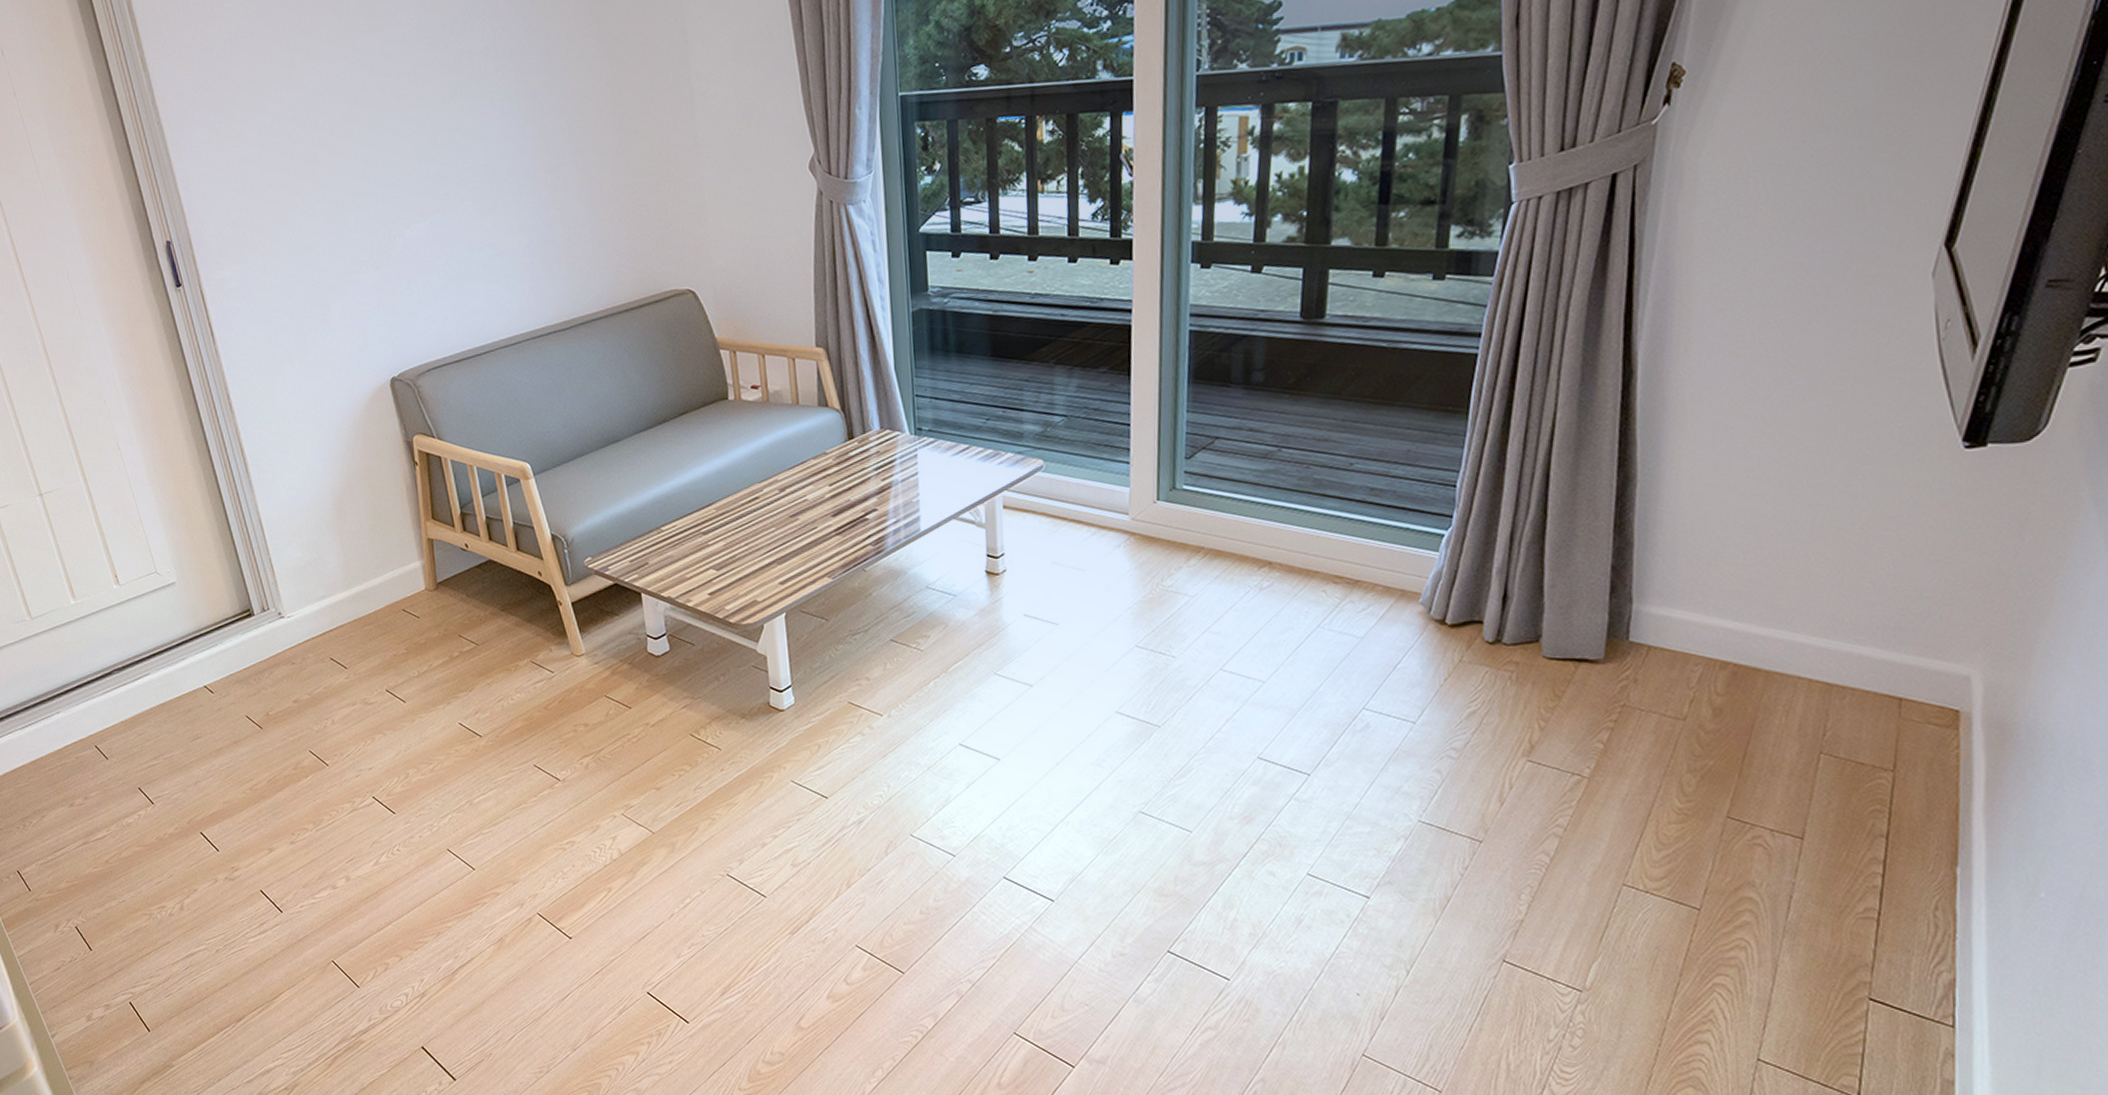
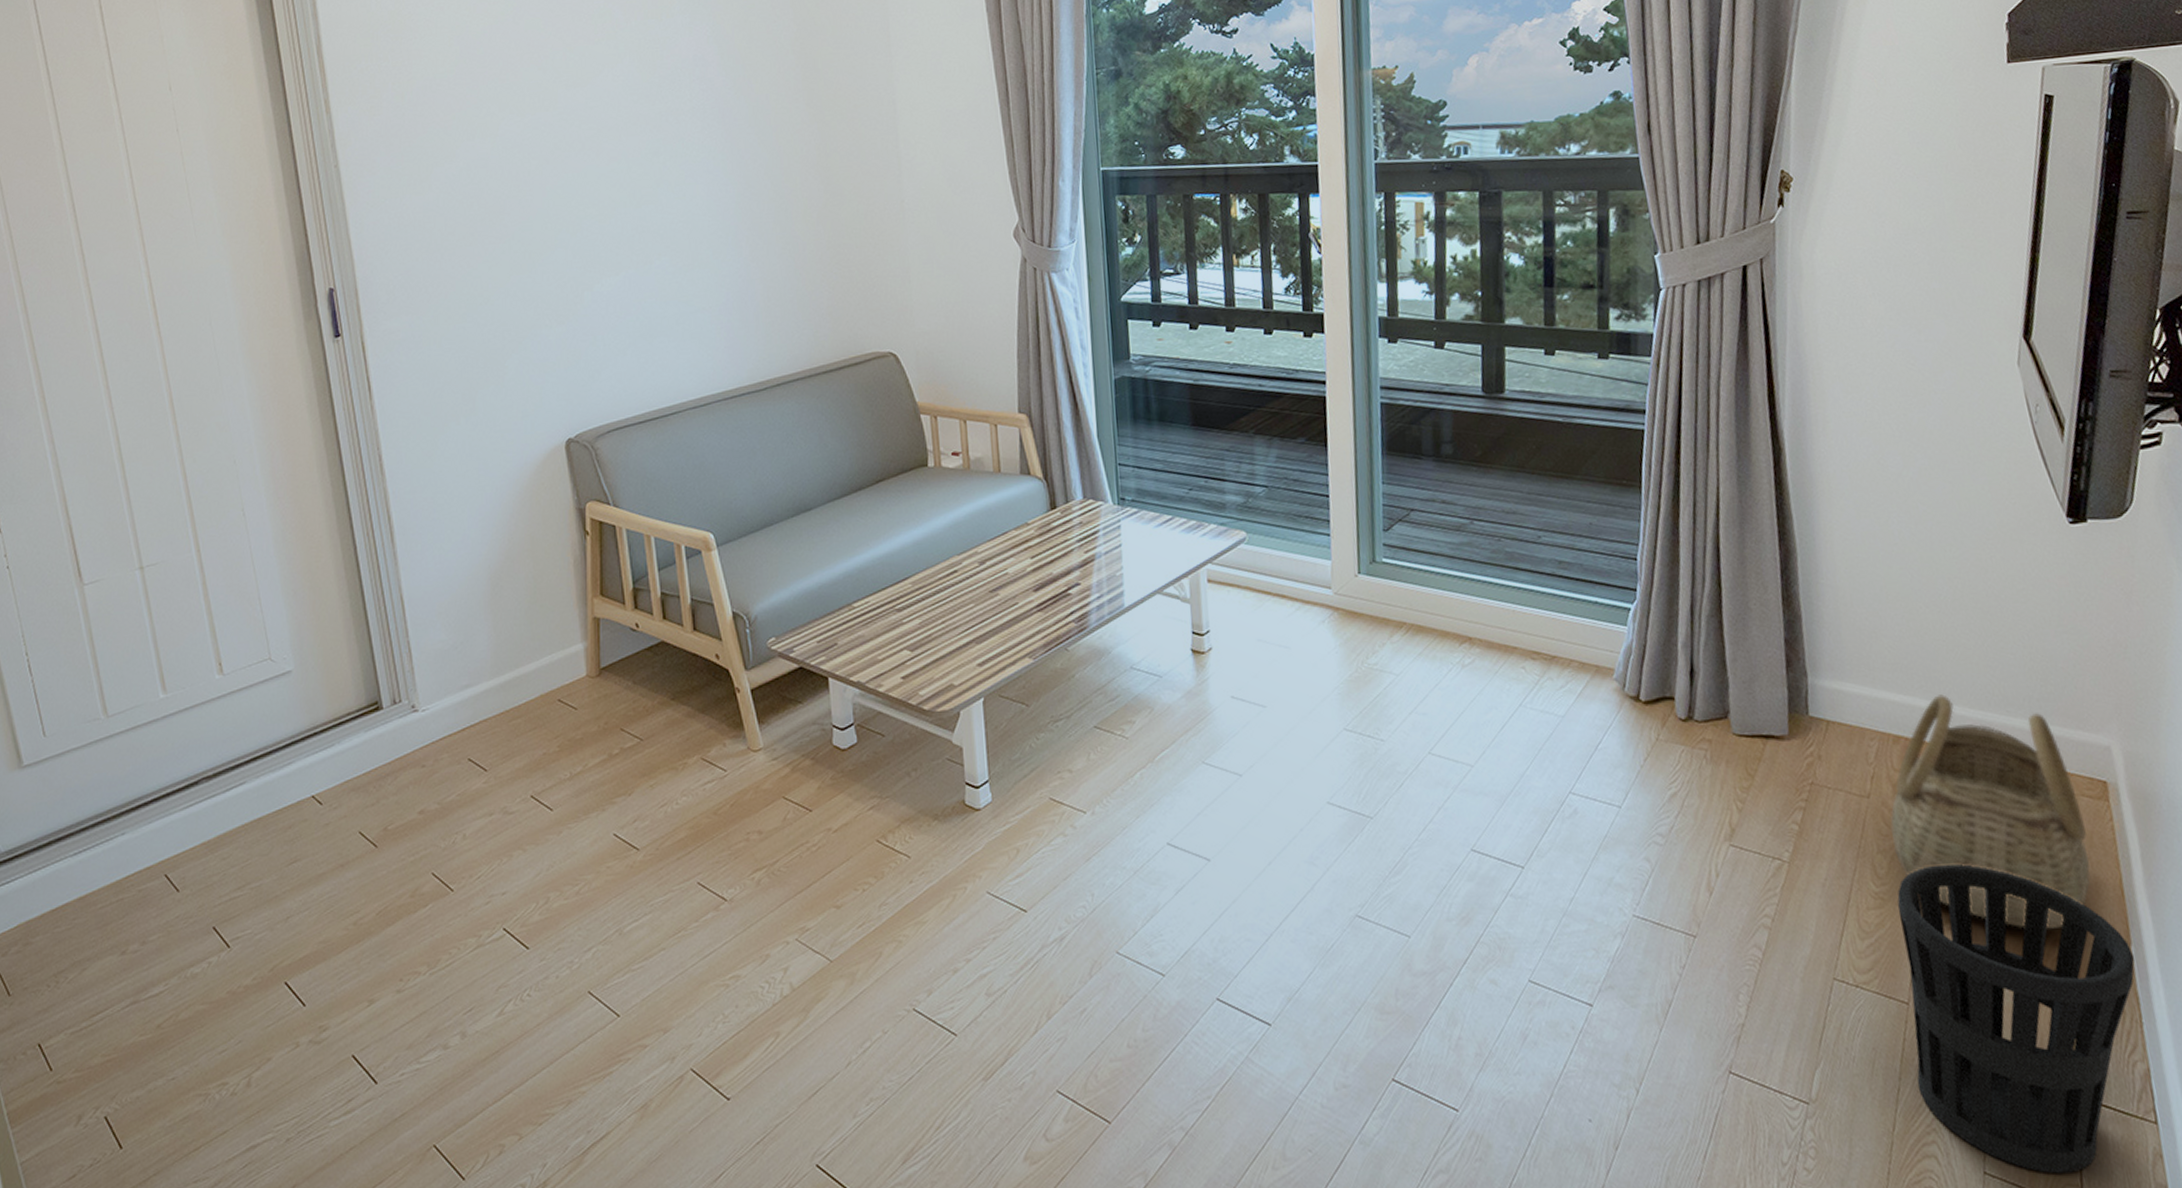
wastebasket: none [1698,784,1958,1065] -> present [1897,863,2135,1174]
basket: none [1704,622,1926,848] -> present [1889,694,2091,929]

